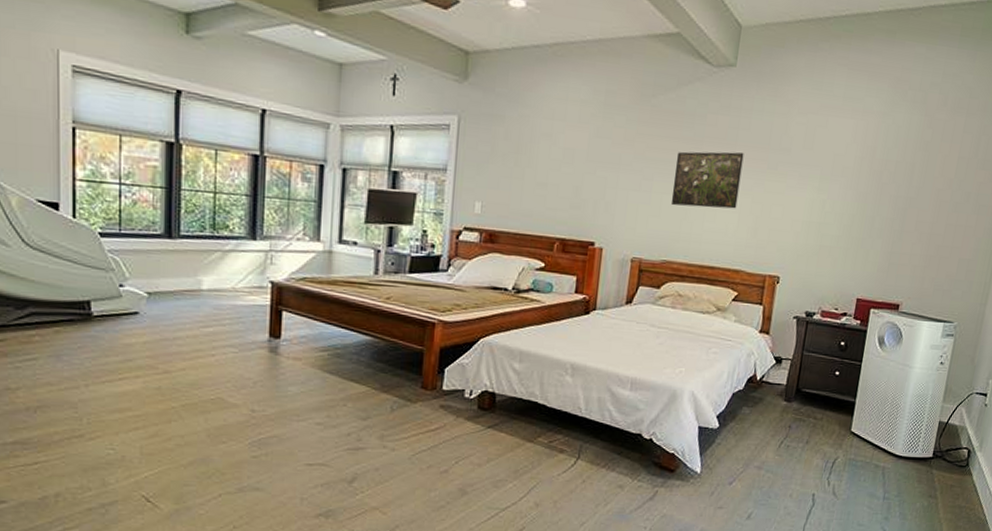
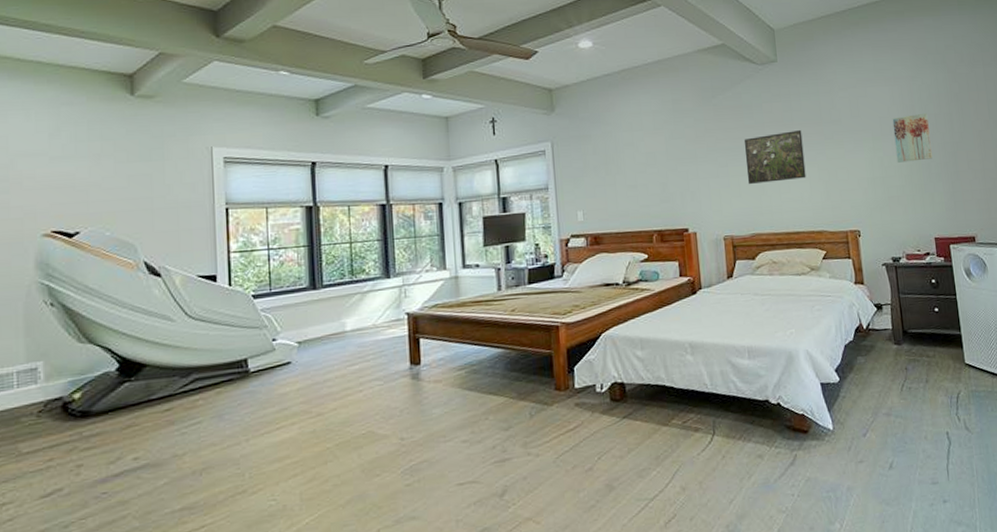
wall art: none [839,157,889,212] -> present [892,112,932,163]

